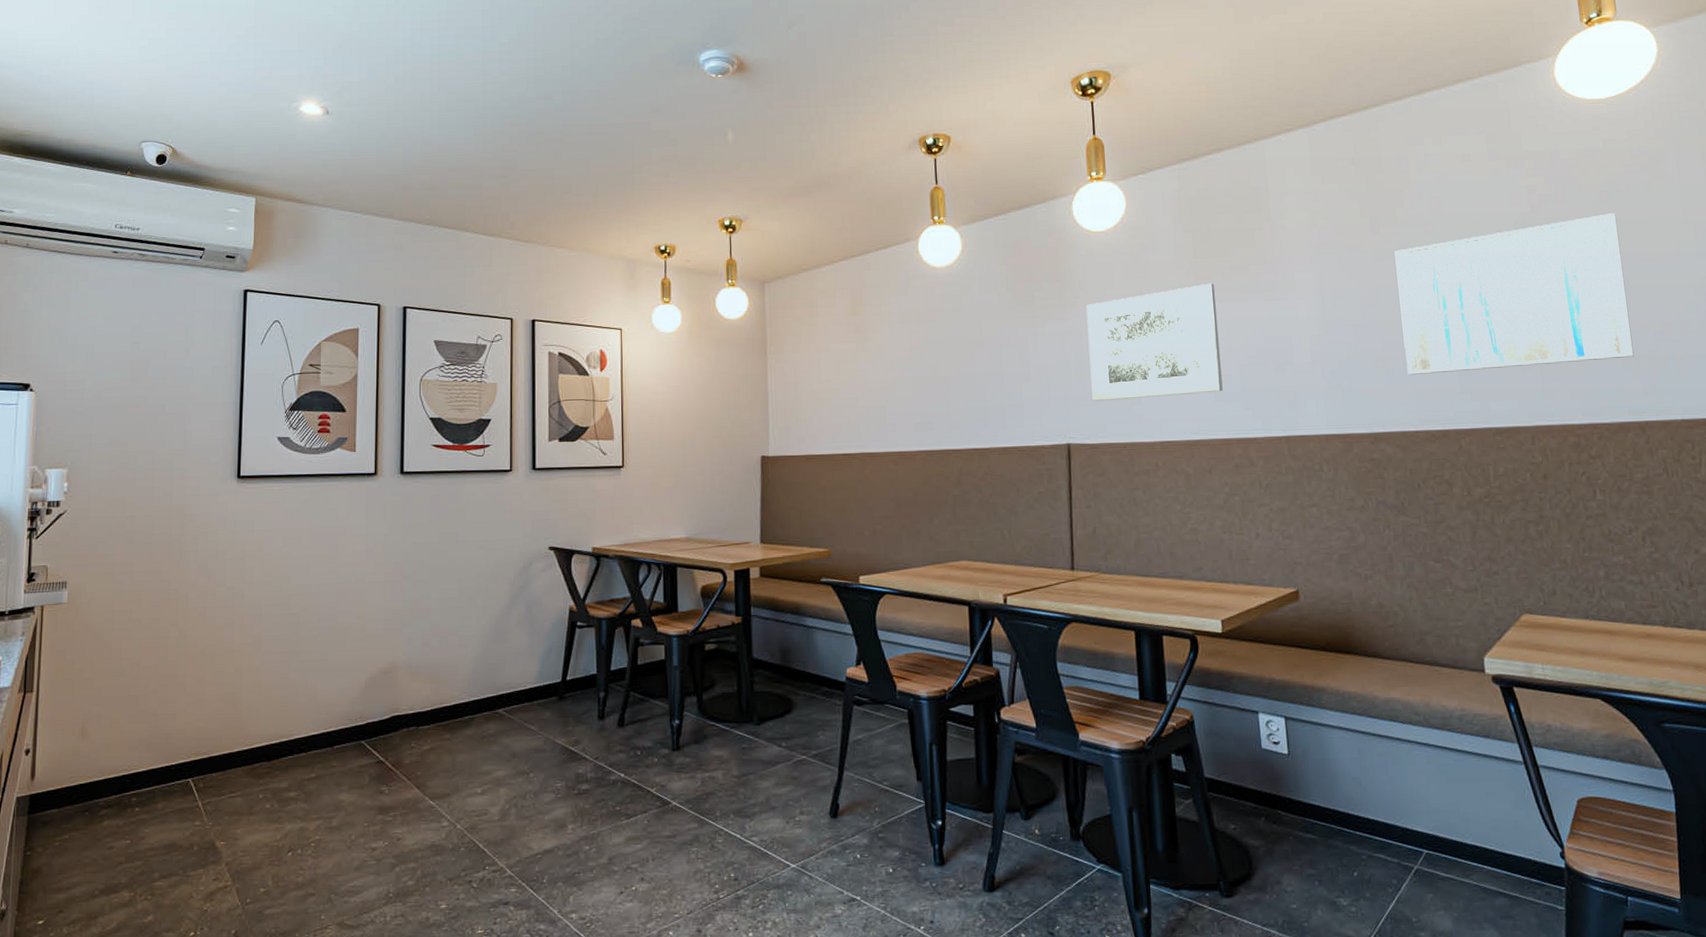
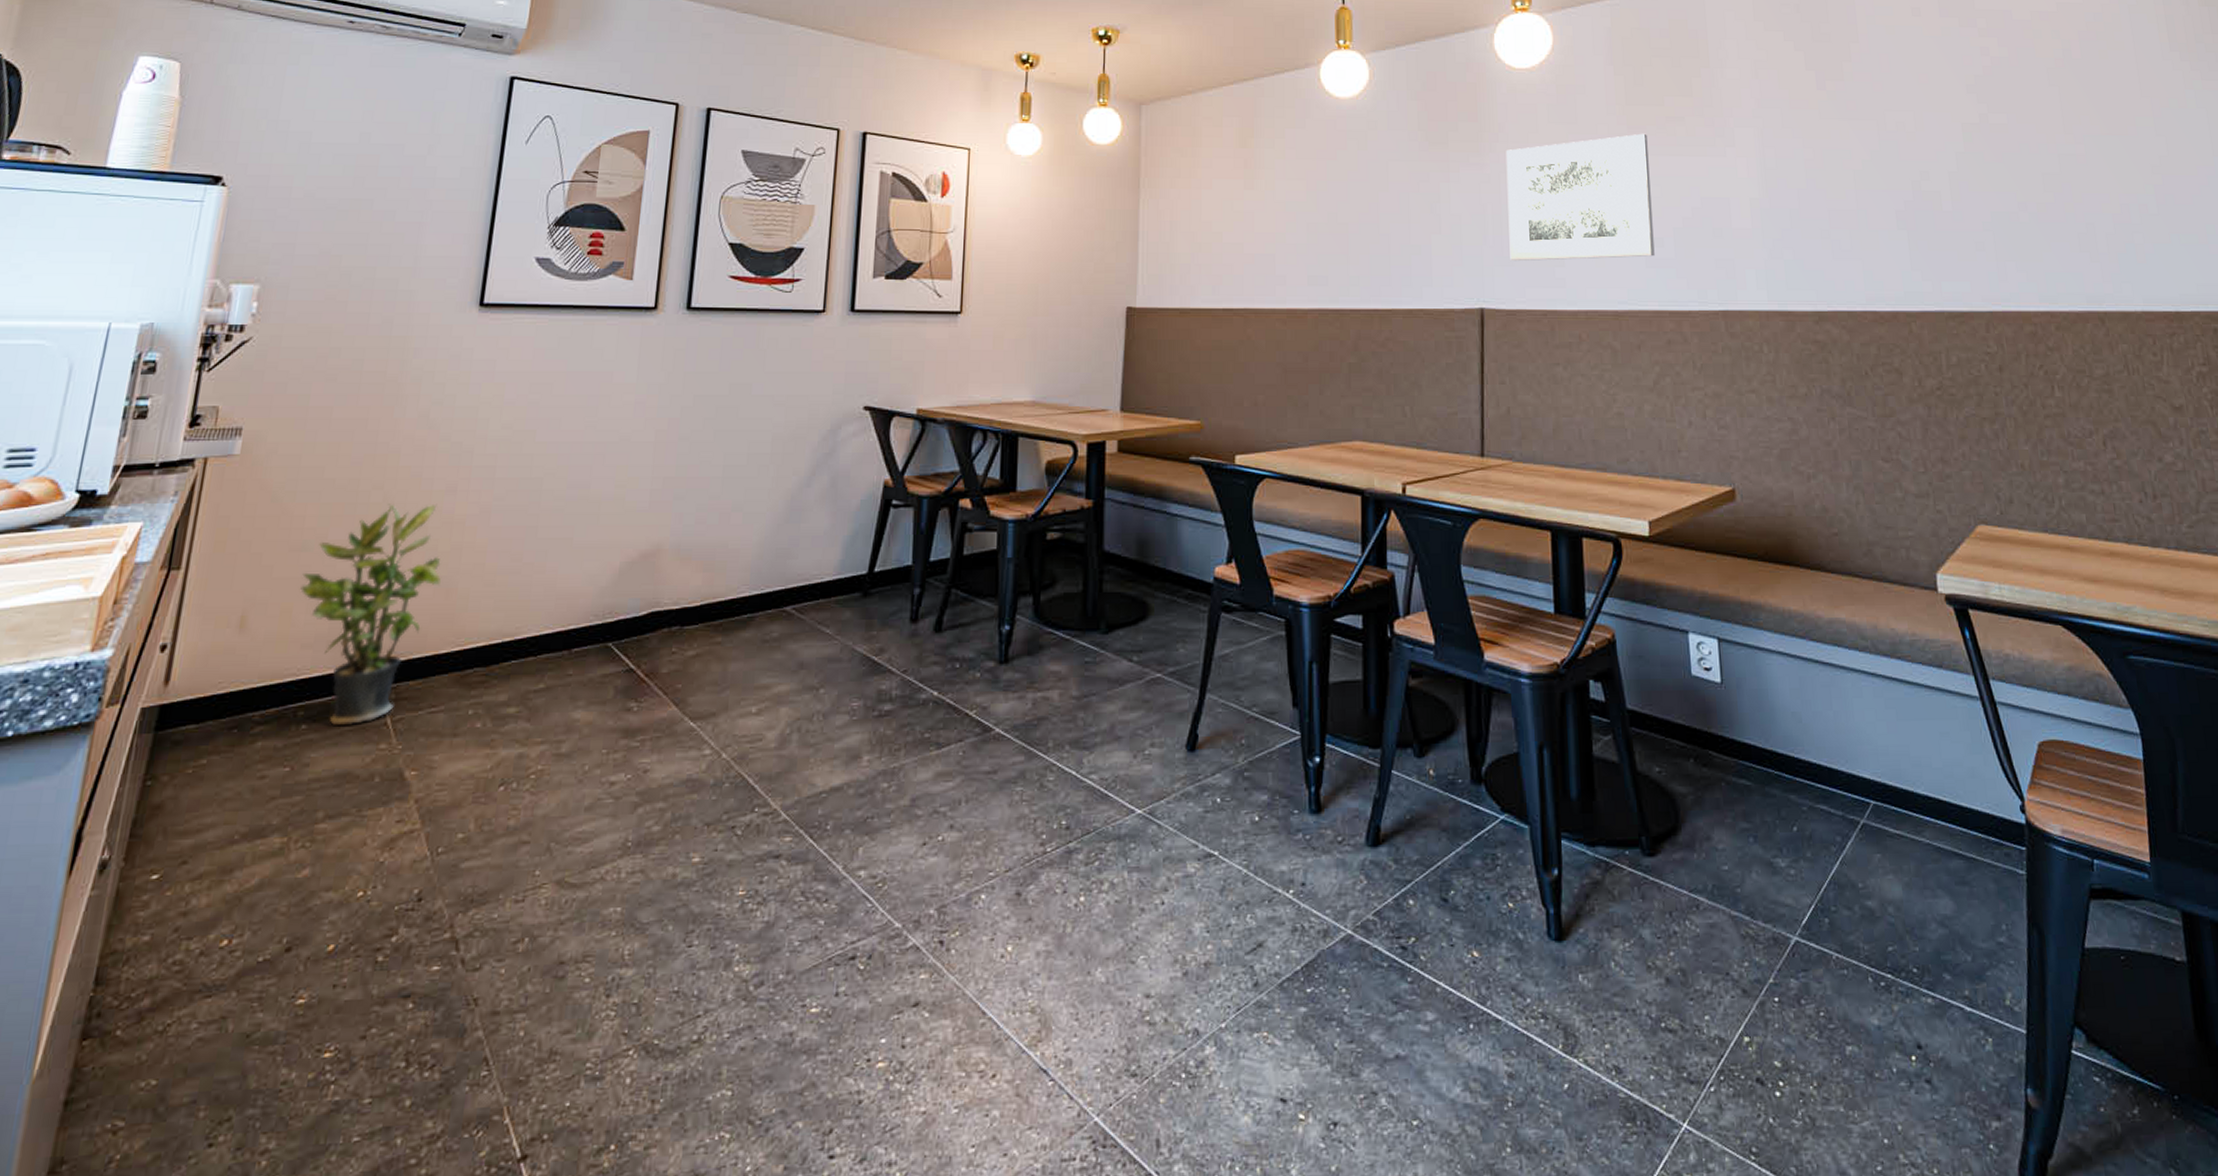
potted plant: none [124,637,228,809] -> present [300,504,441,727]
wall art: present [1394,213,1634,375] -> none [1841,82,2092,248]

